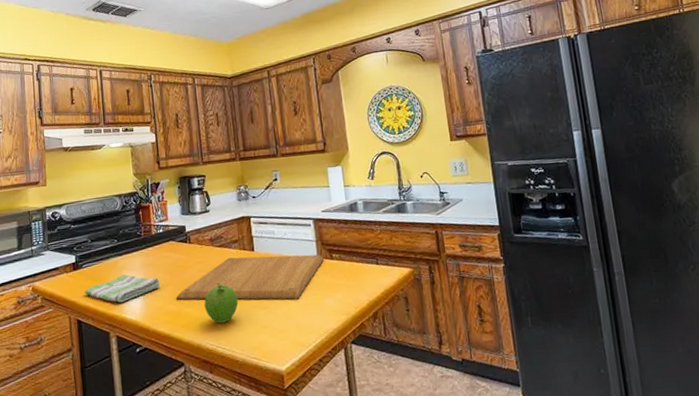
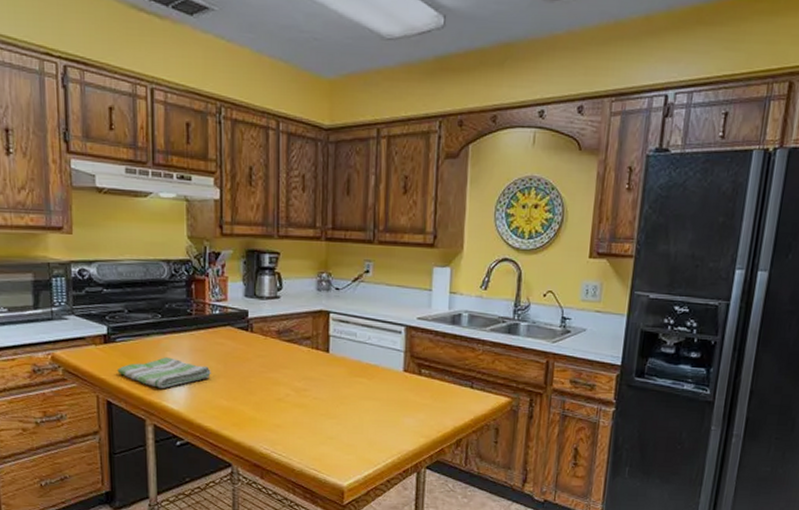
chopping board: present [176,254,324,300] -> none [229,356,411,413]
fruit: present [204,283,238,324] -> none [262,382,302,428]

